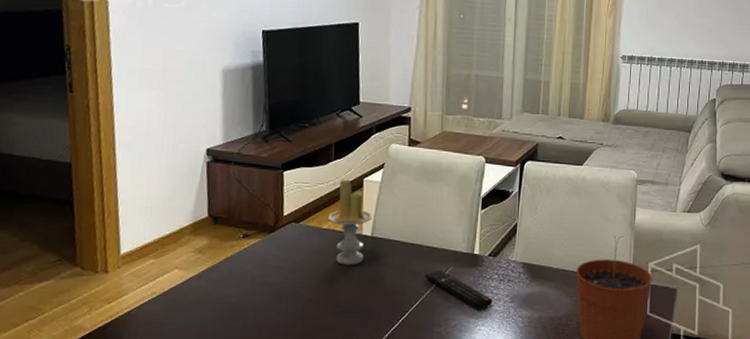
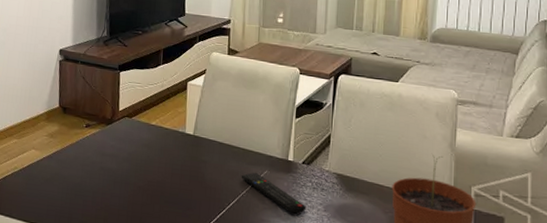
candle: present [328,179,373,265] -> none [156,81,195,160]

